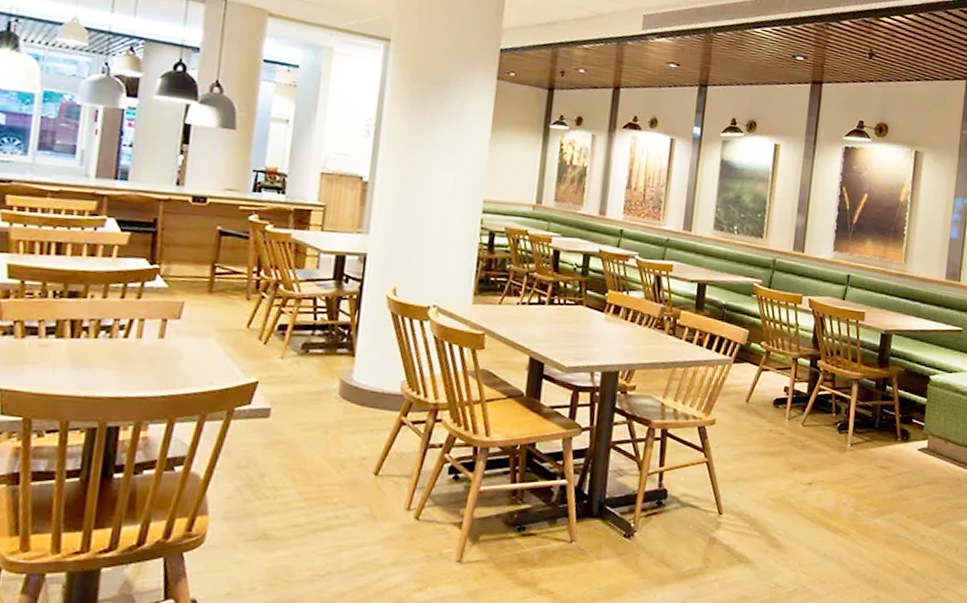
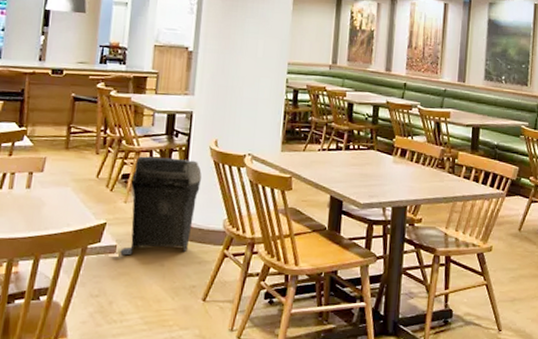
trash can: none [272,303,376,422] -> present [118,156,202,257]

